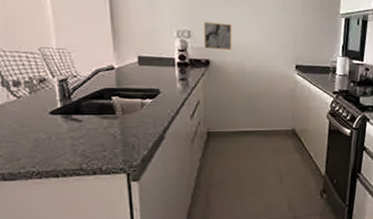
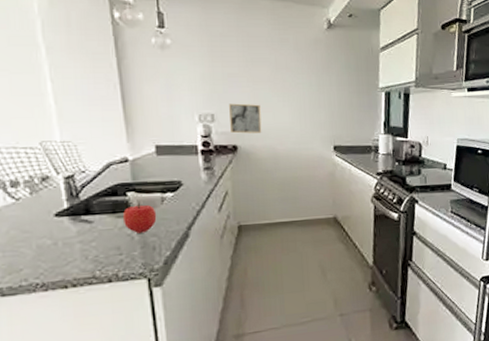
fruit: none [108,107,137,133] -> present [123,203,157,233]

